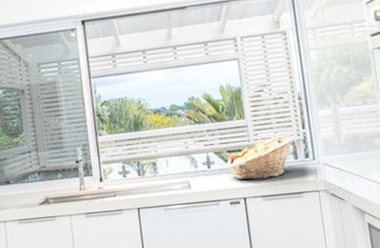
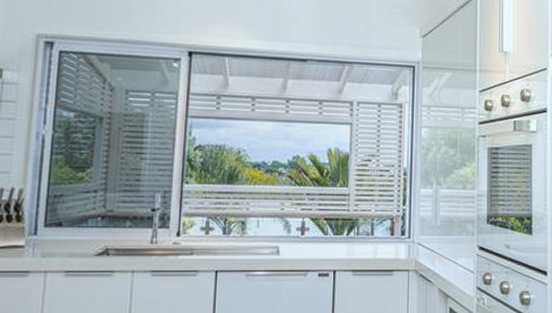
fruit basket: present [226,135,295,180] -> none [321,210,394,252]

